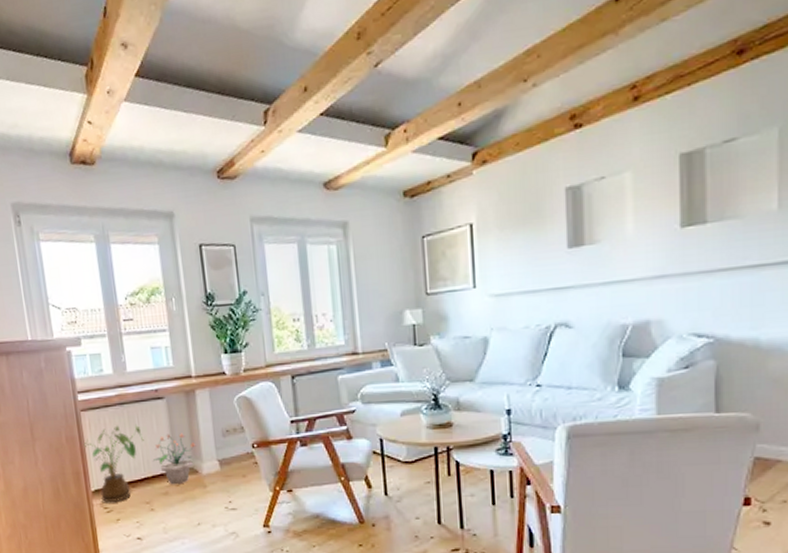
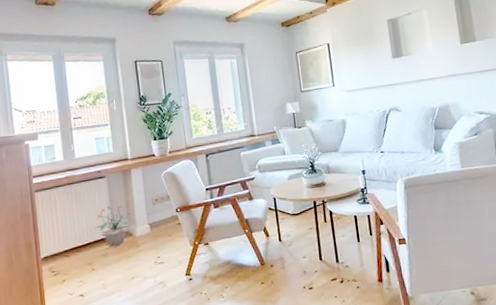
house plant: present [83,424,144,503] -> none [36,199,88,267]

